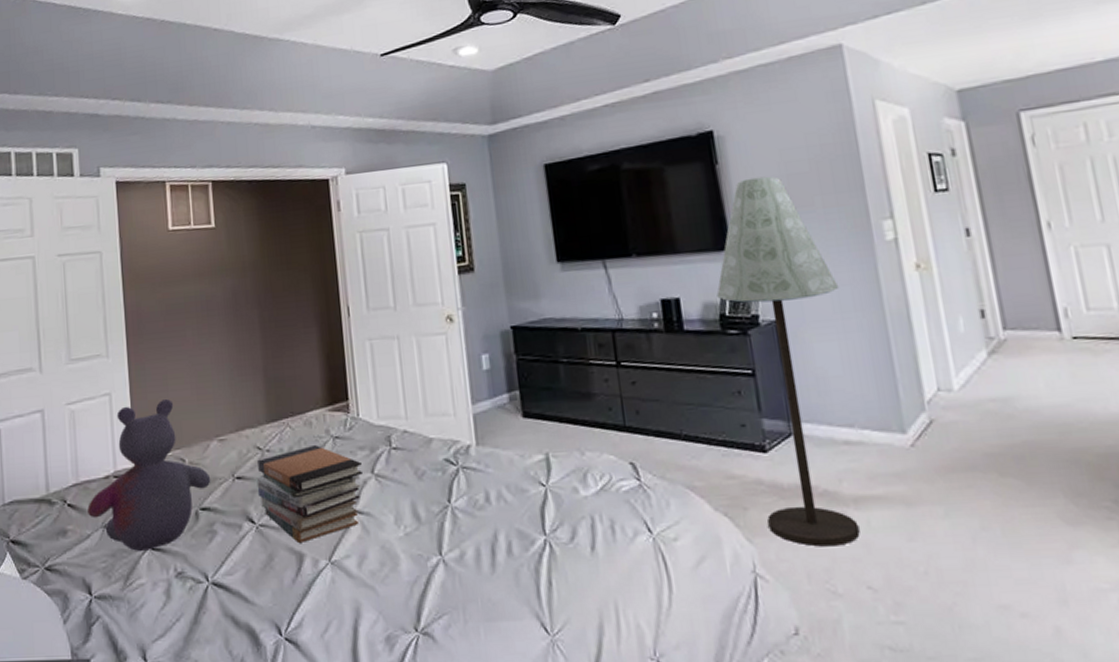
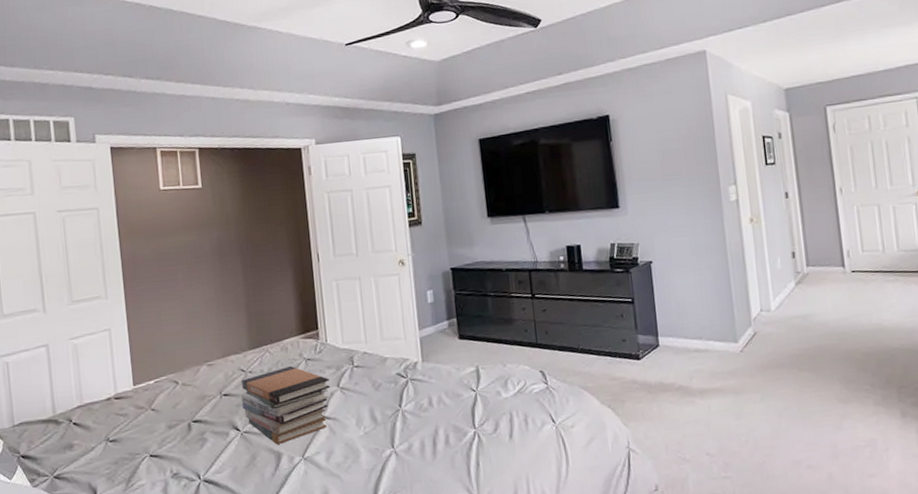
stuffed bear: present [88,398,211,551] -> none [91,332,202,459]
floor lamp: present [716,176,860,547] -> none [608,151,703,427]

